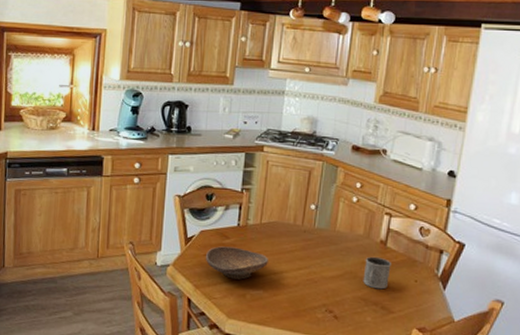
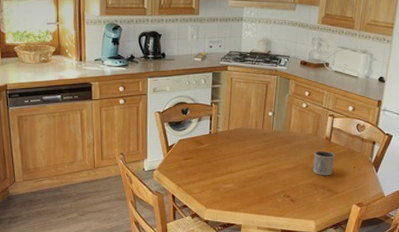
decorative bowl: present [205,246,268,279] -> none [184,151,236,177]

